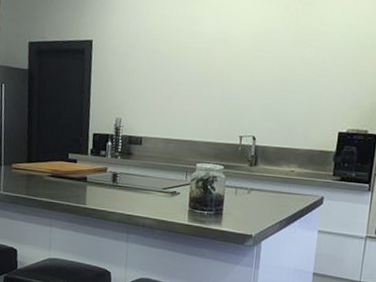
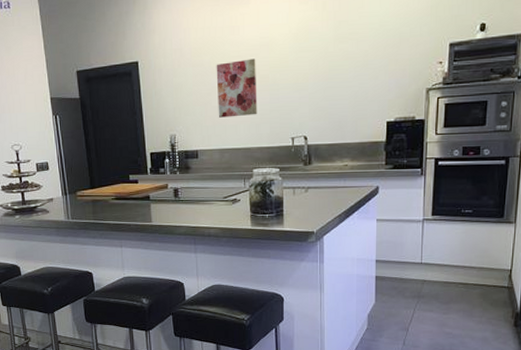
wall art: none [167,51,212,109] -> present [216,58,258,118]

